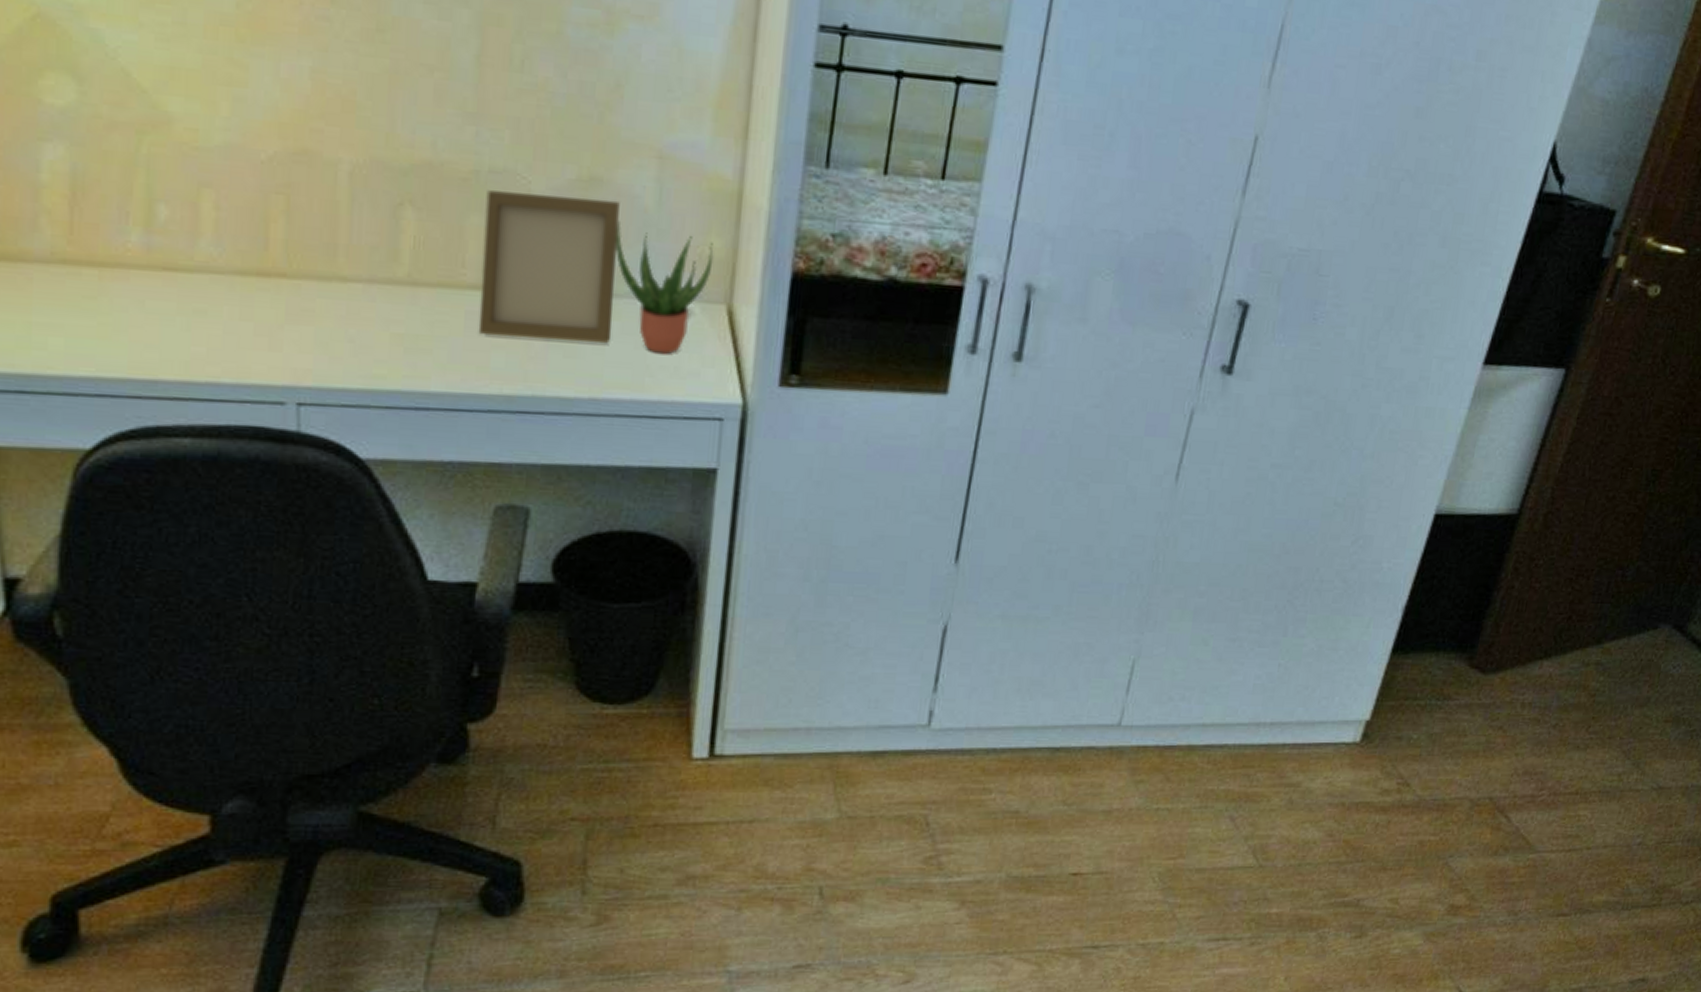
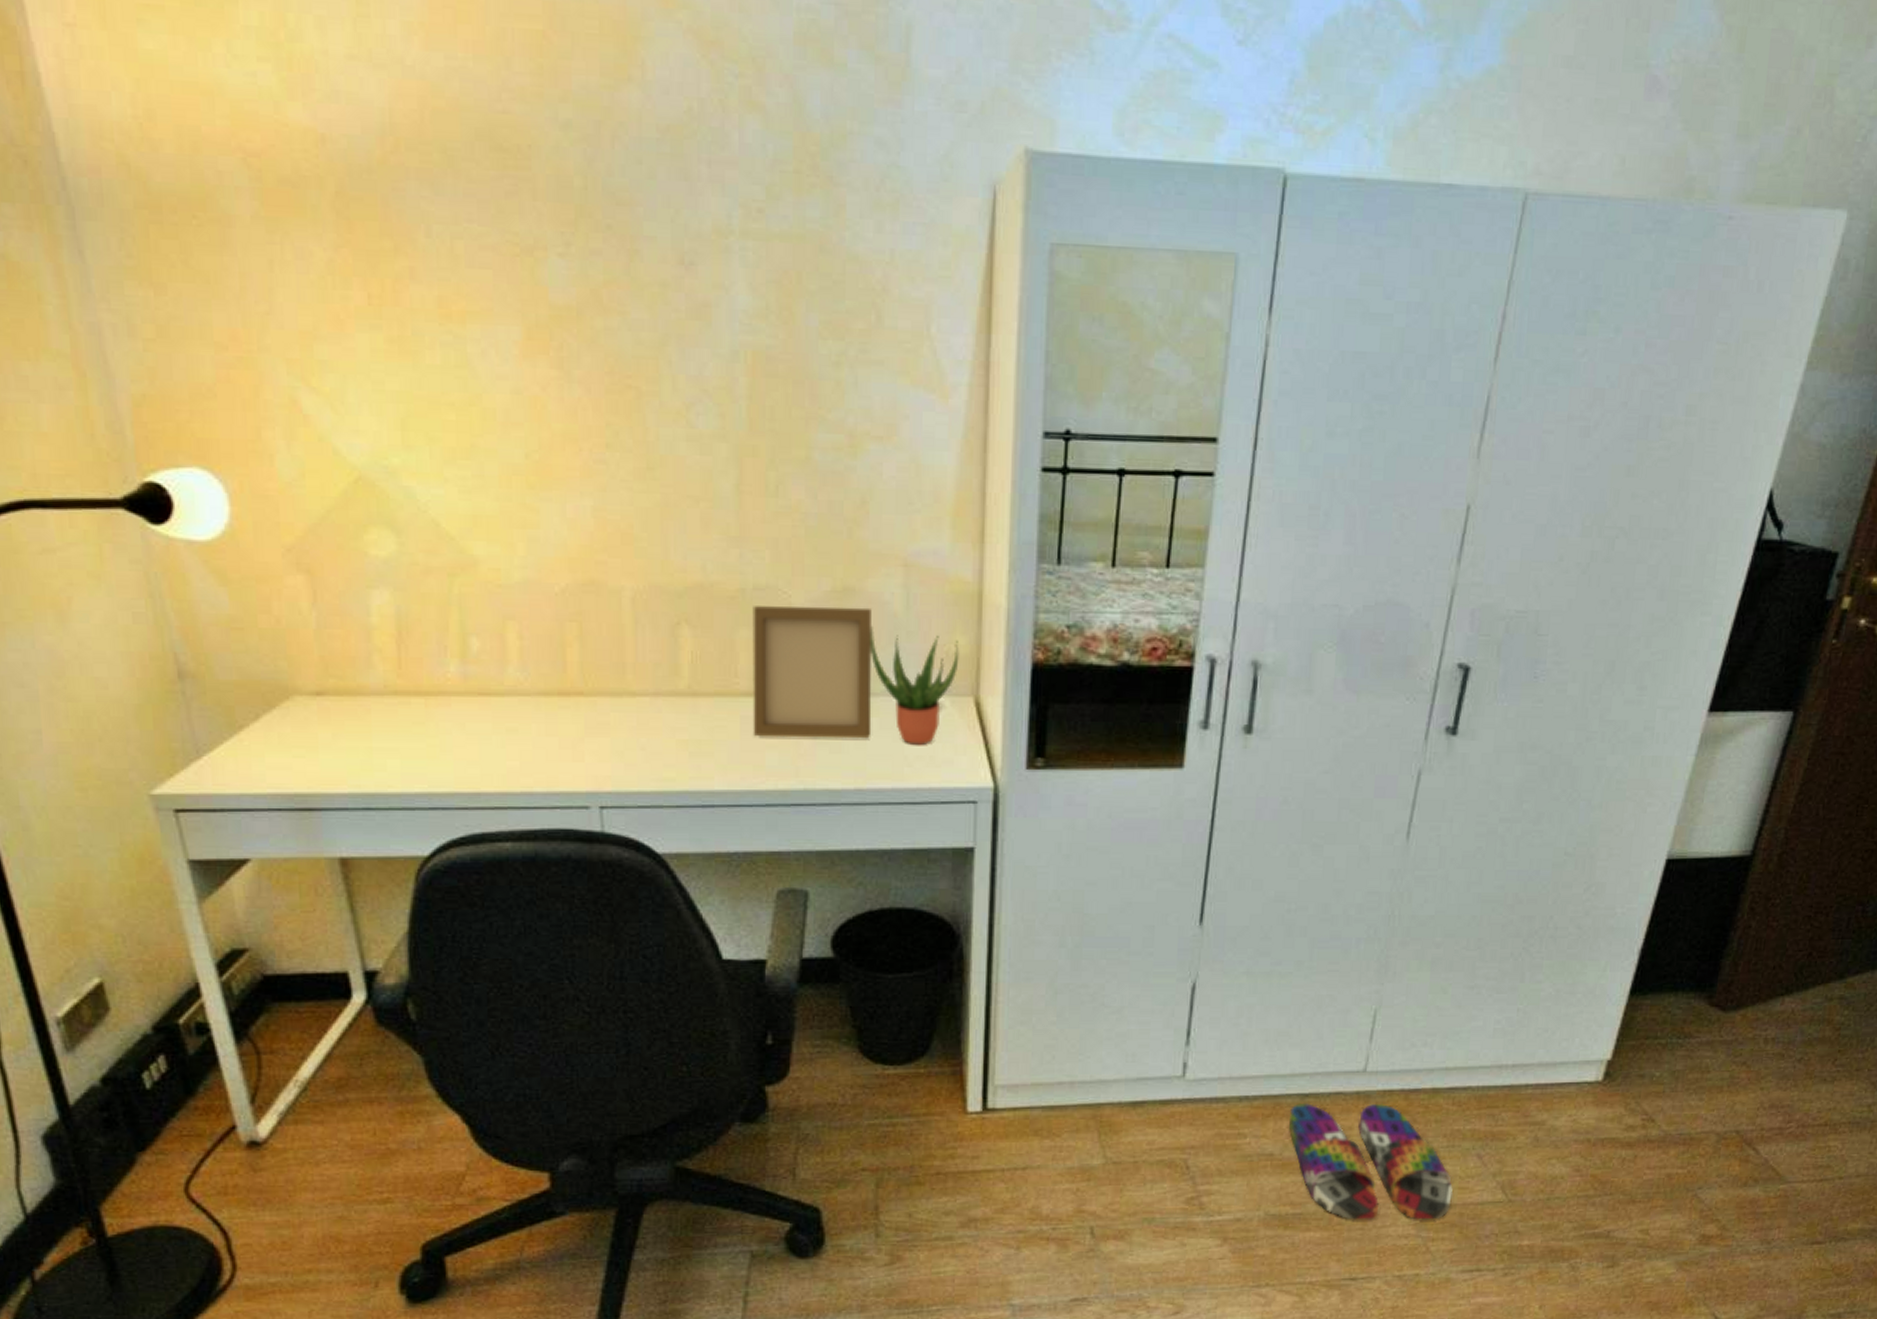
slippers: none [1036,756,1203,885] -> present [1288,1102,1453,1220]

